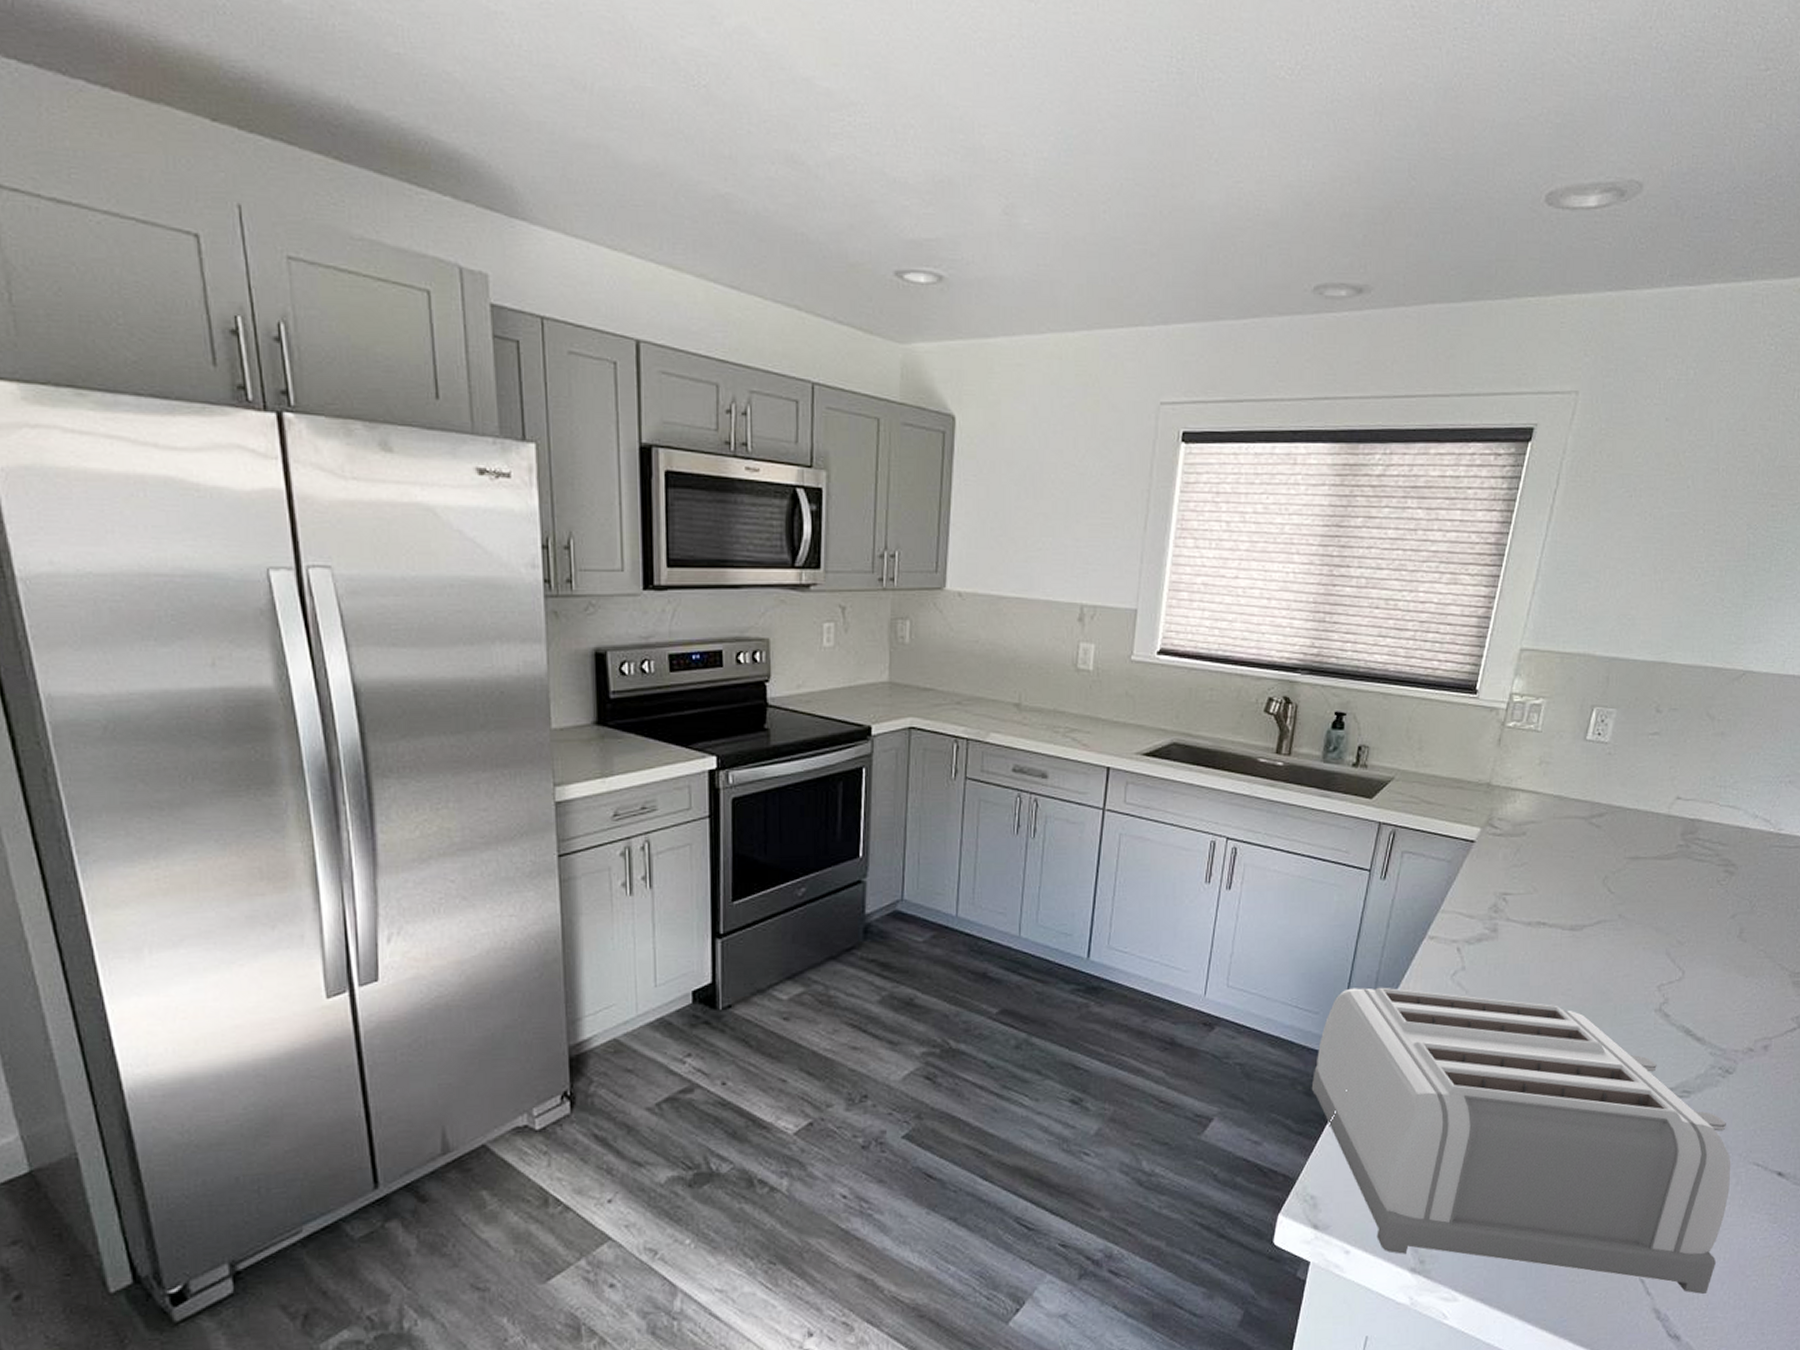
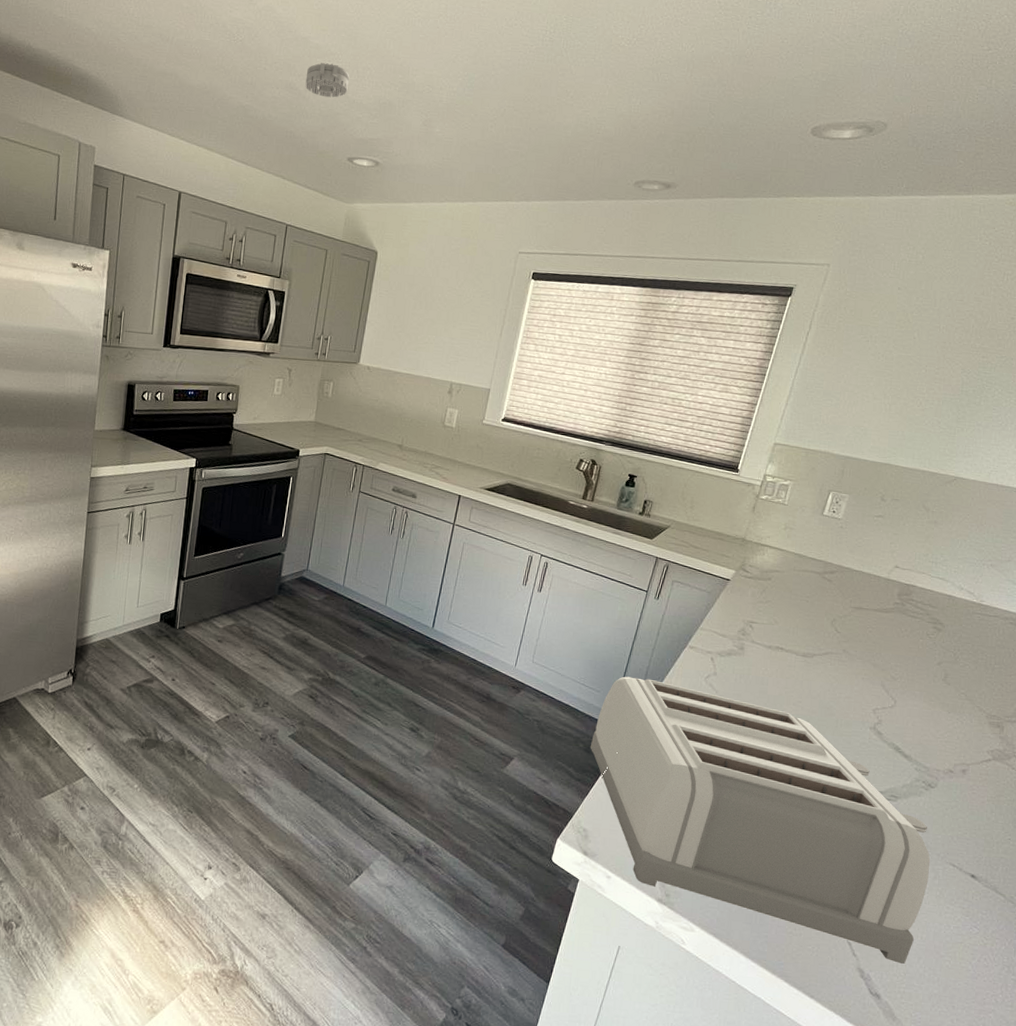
smoke detector: none [815,119,884,176] -> present [305,63,350,98]

